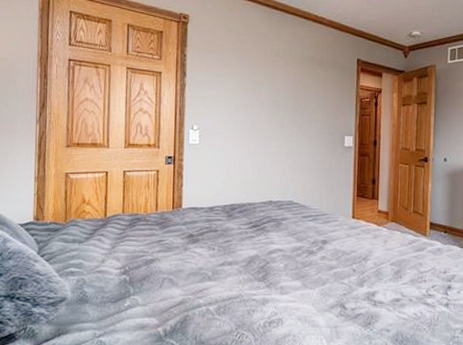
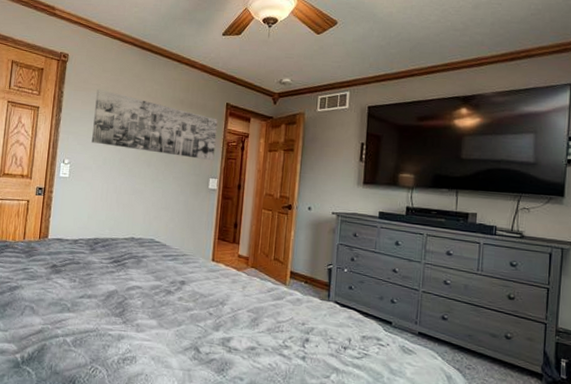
wall art: none [220,51,350,119] -> present [92,89,218,161]

